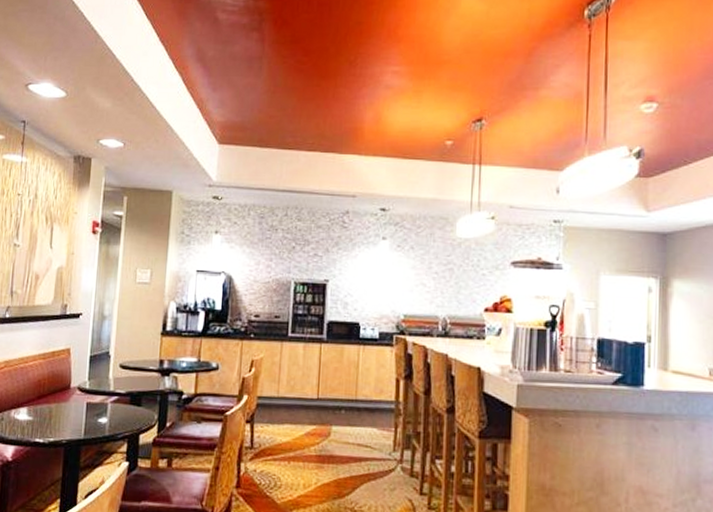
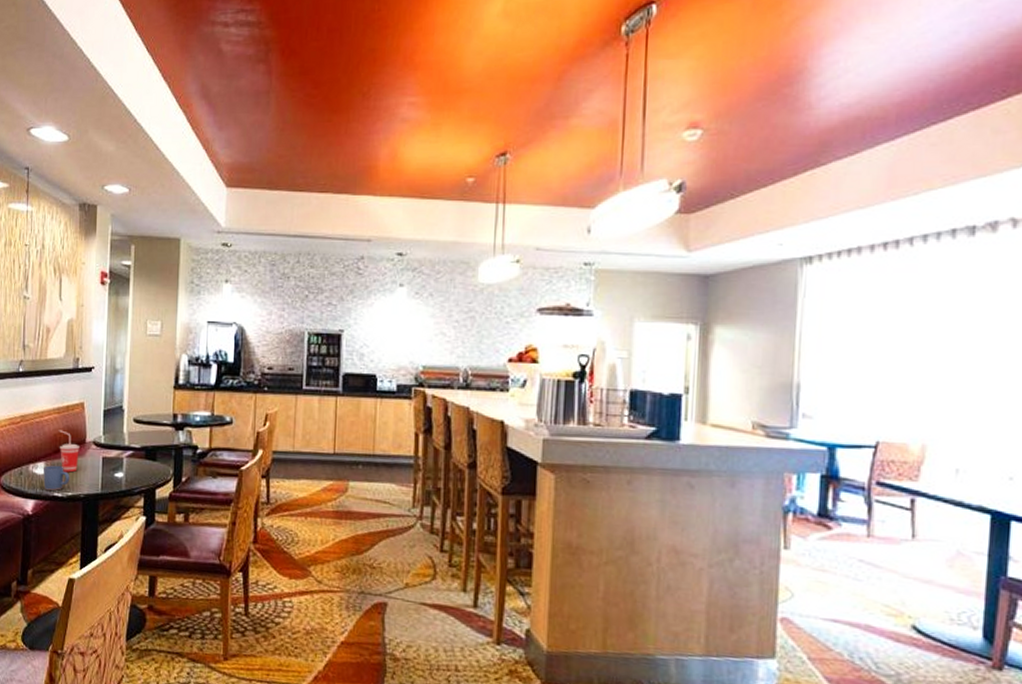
mug: none [25,410,53,437] -> present [43,465,70,491]
beverage cup: none [42,375,65,418] -> present [58,430,81,473]

